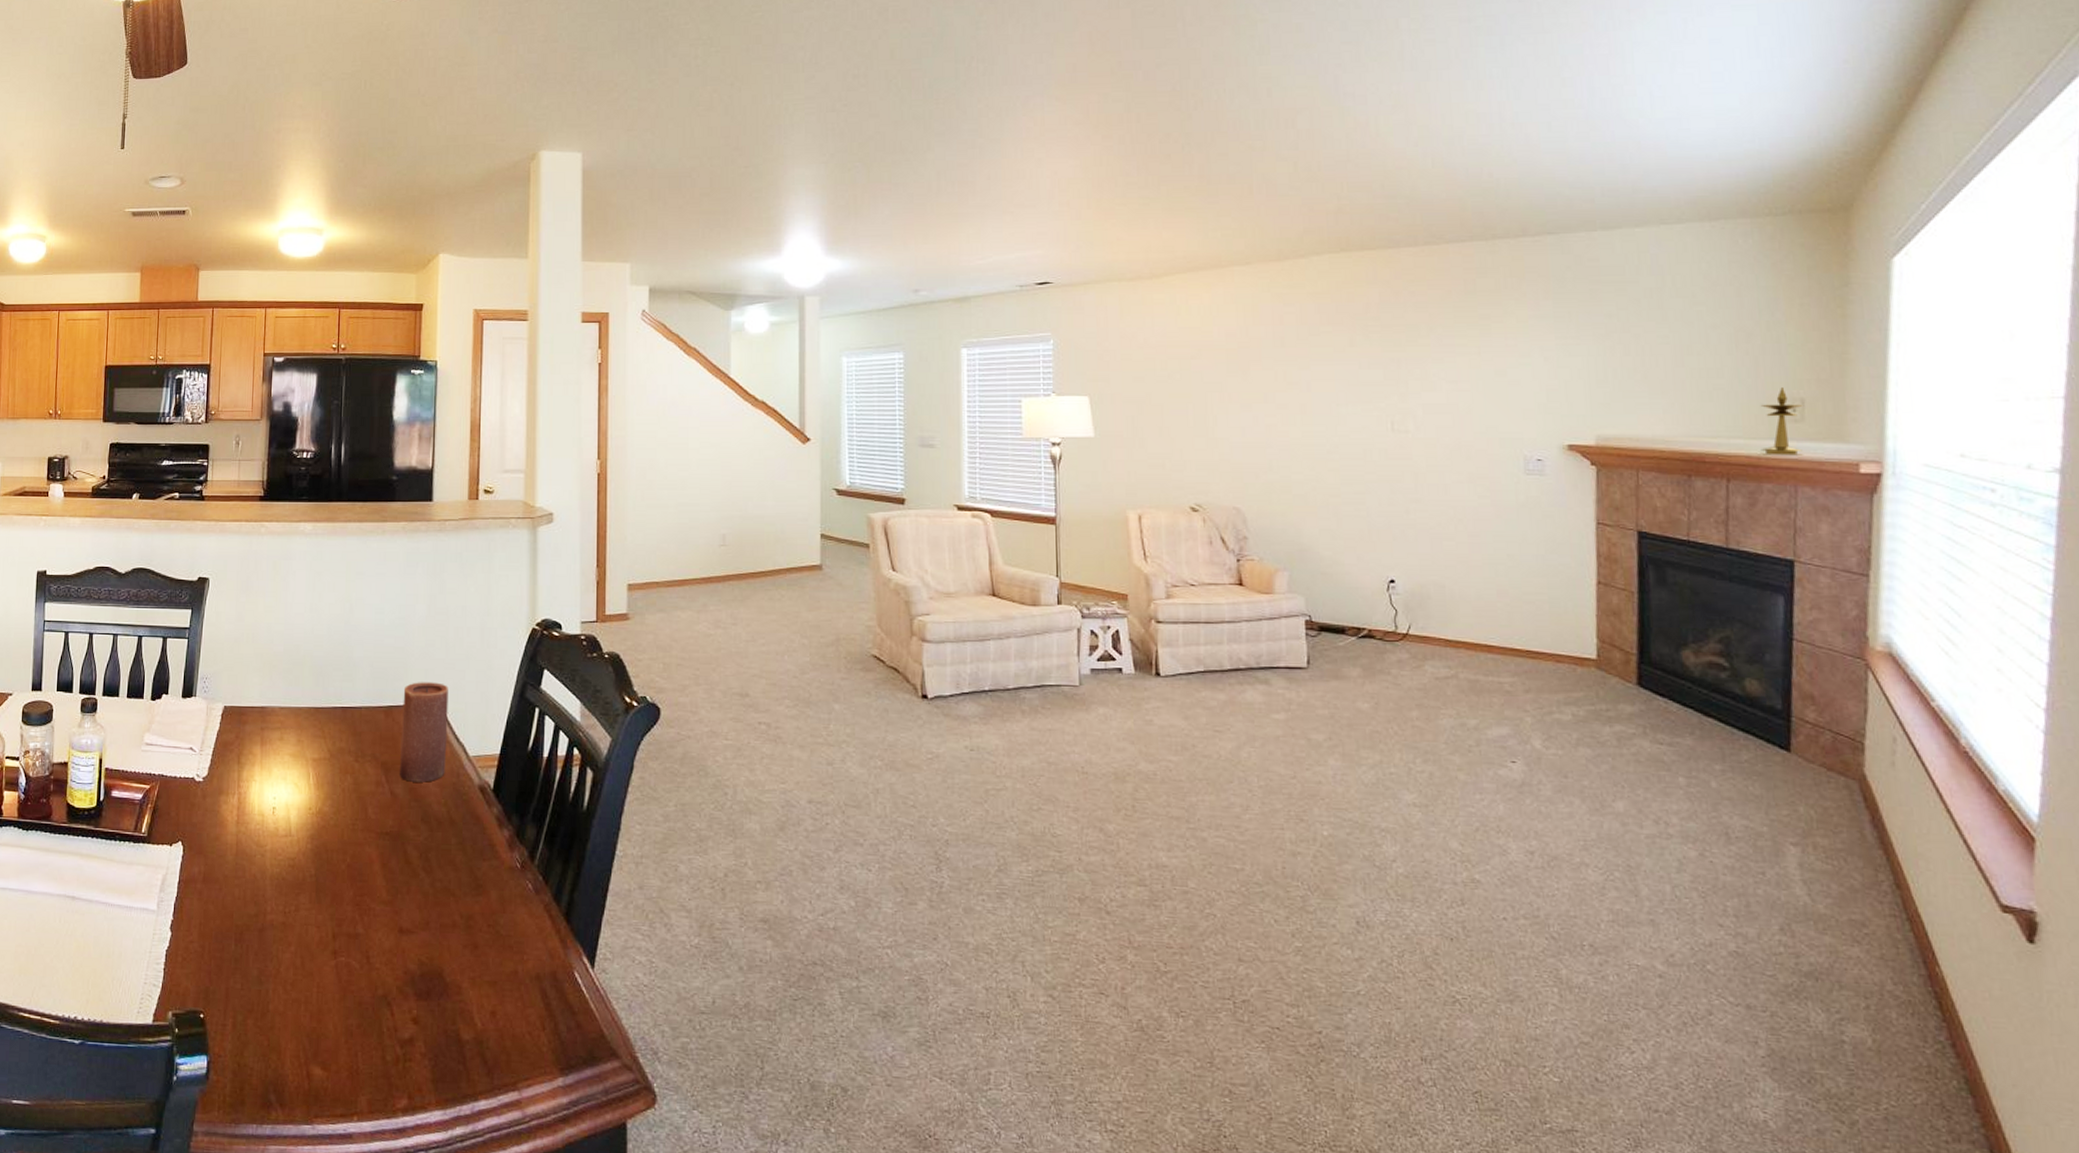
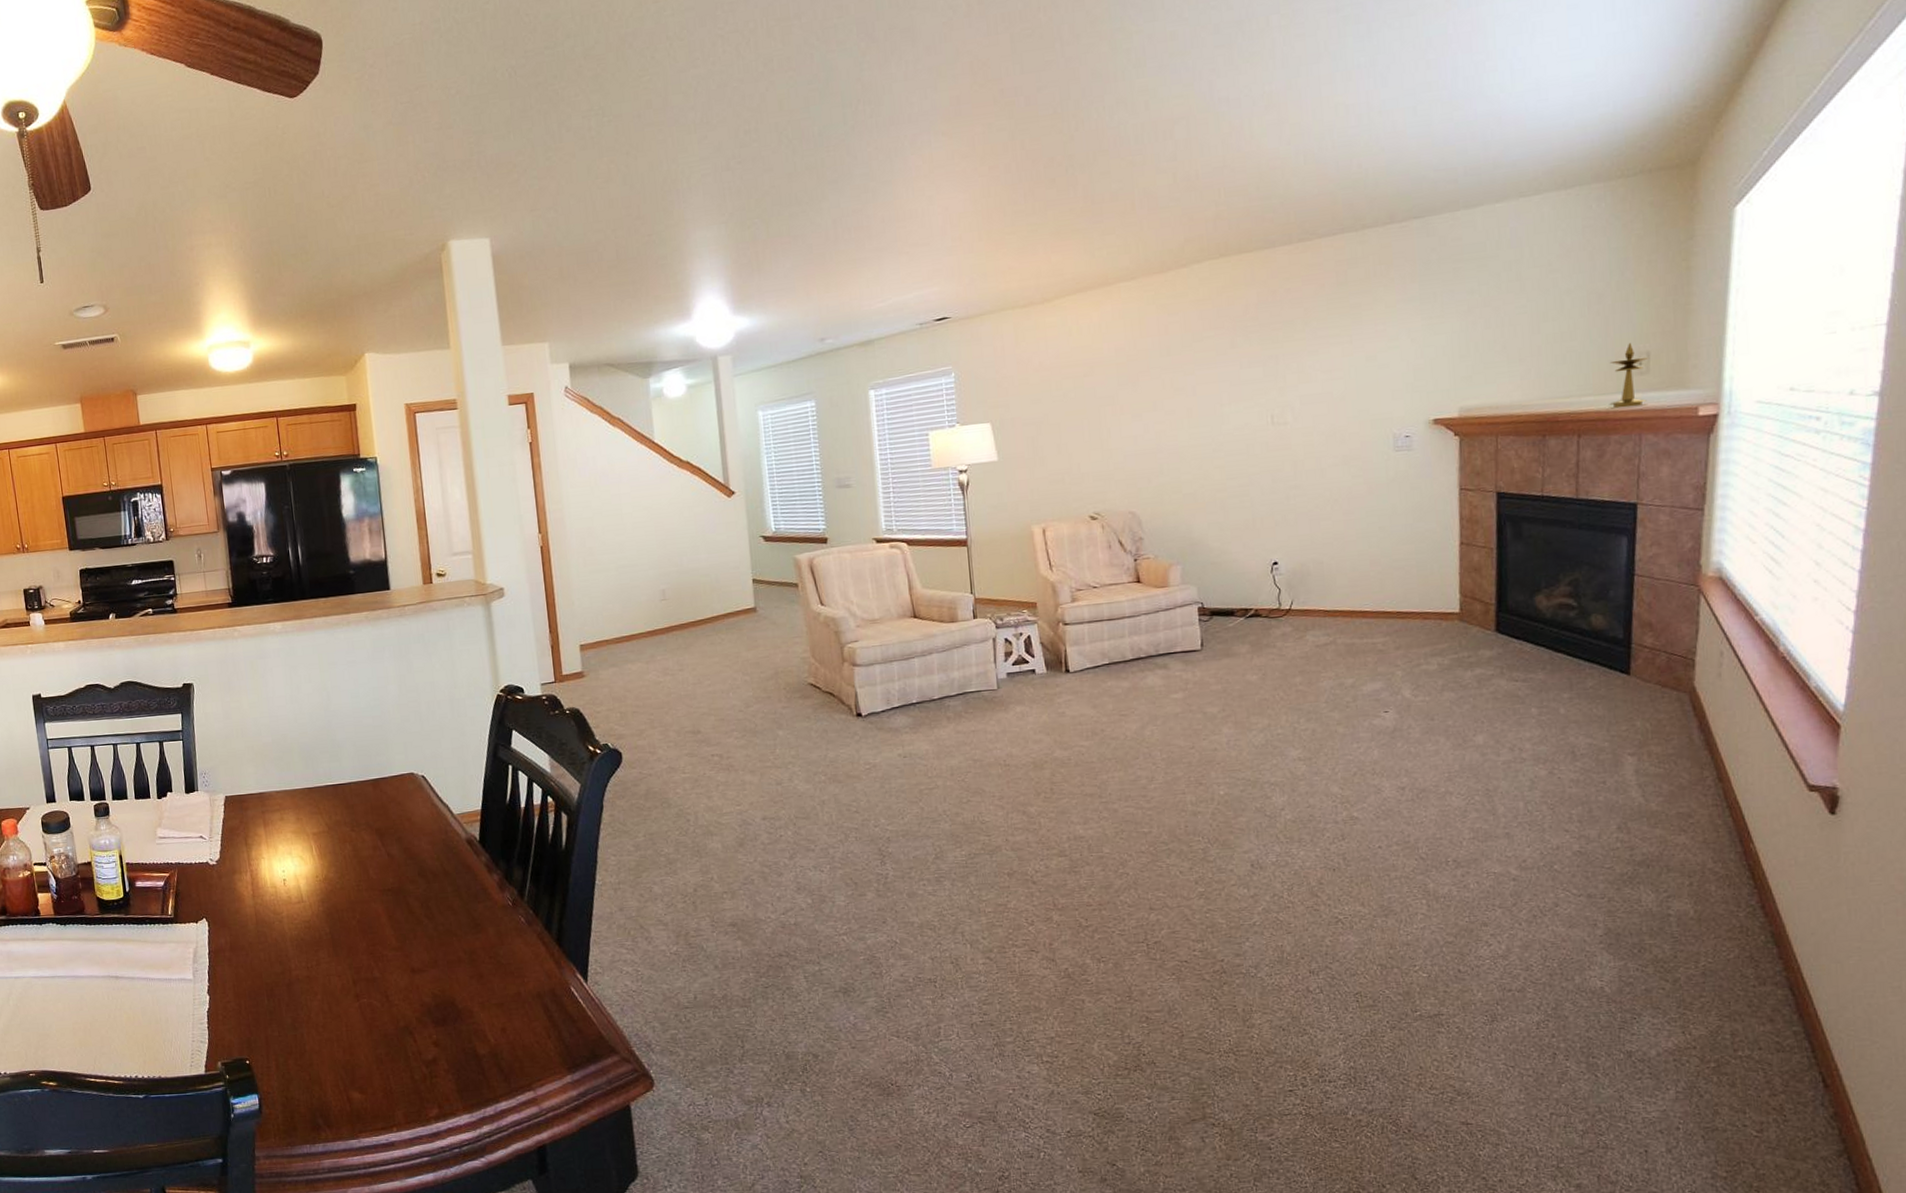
candle: present [400,682,448,782] -> none [386,753,434,843]

